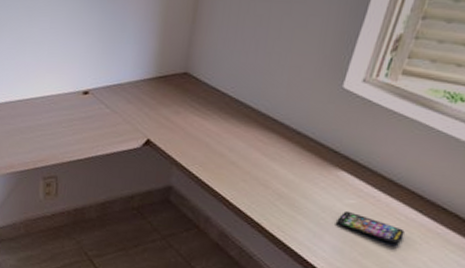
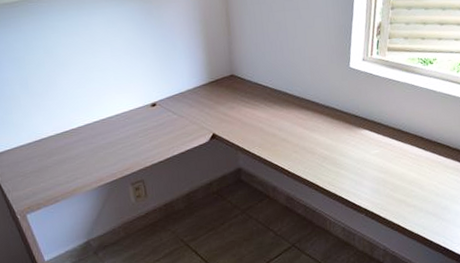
smartphone: present [337,210,405,245] -> none [369,159,417,178]

